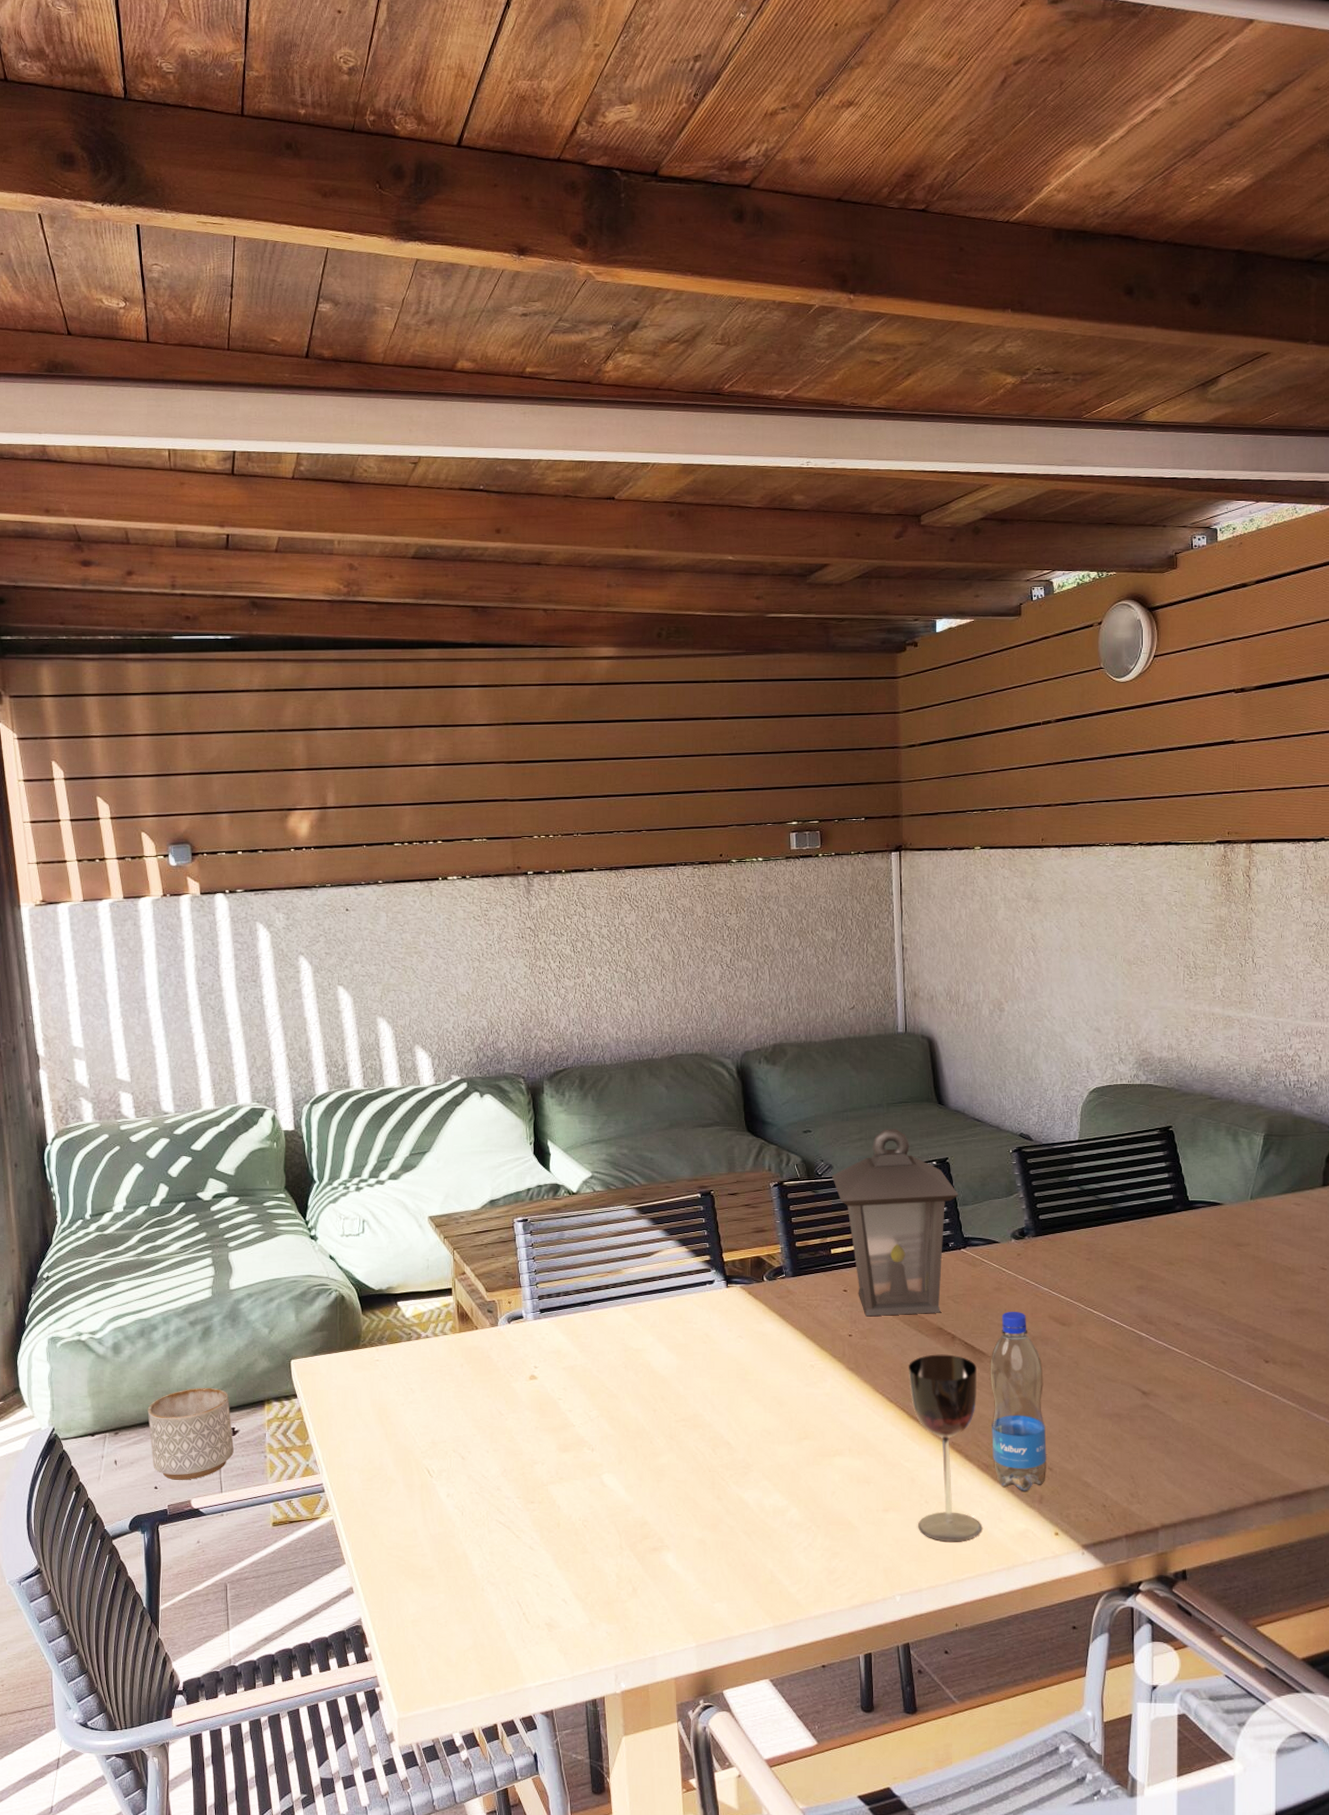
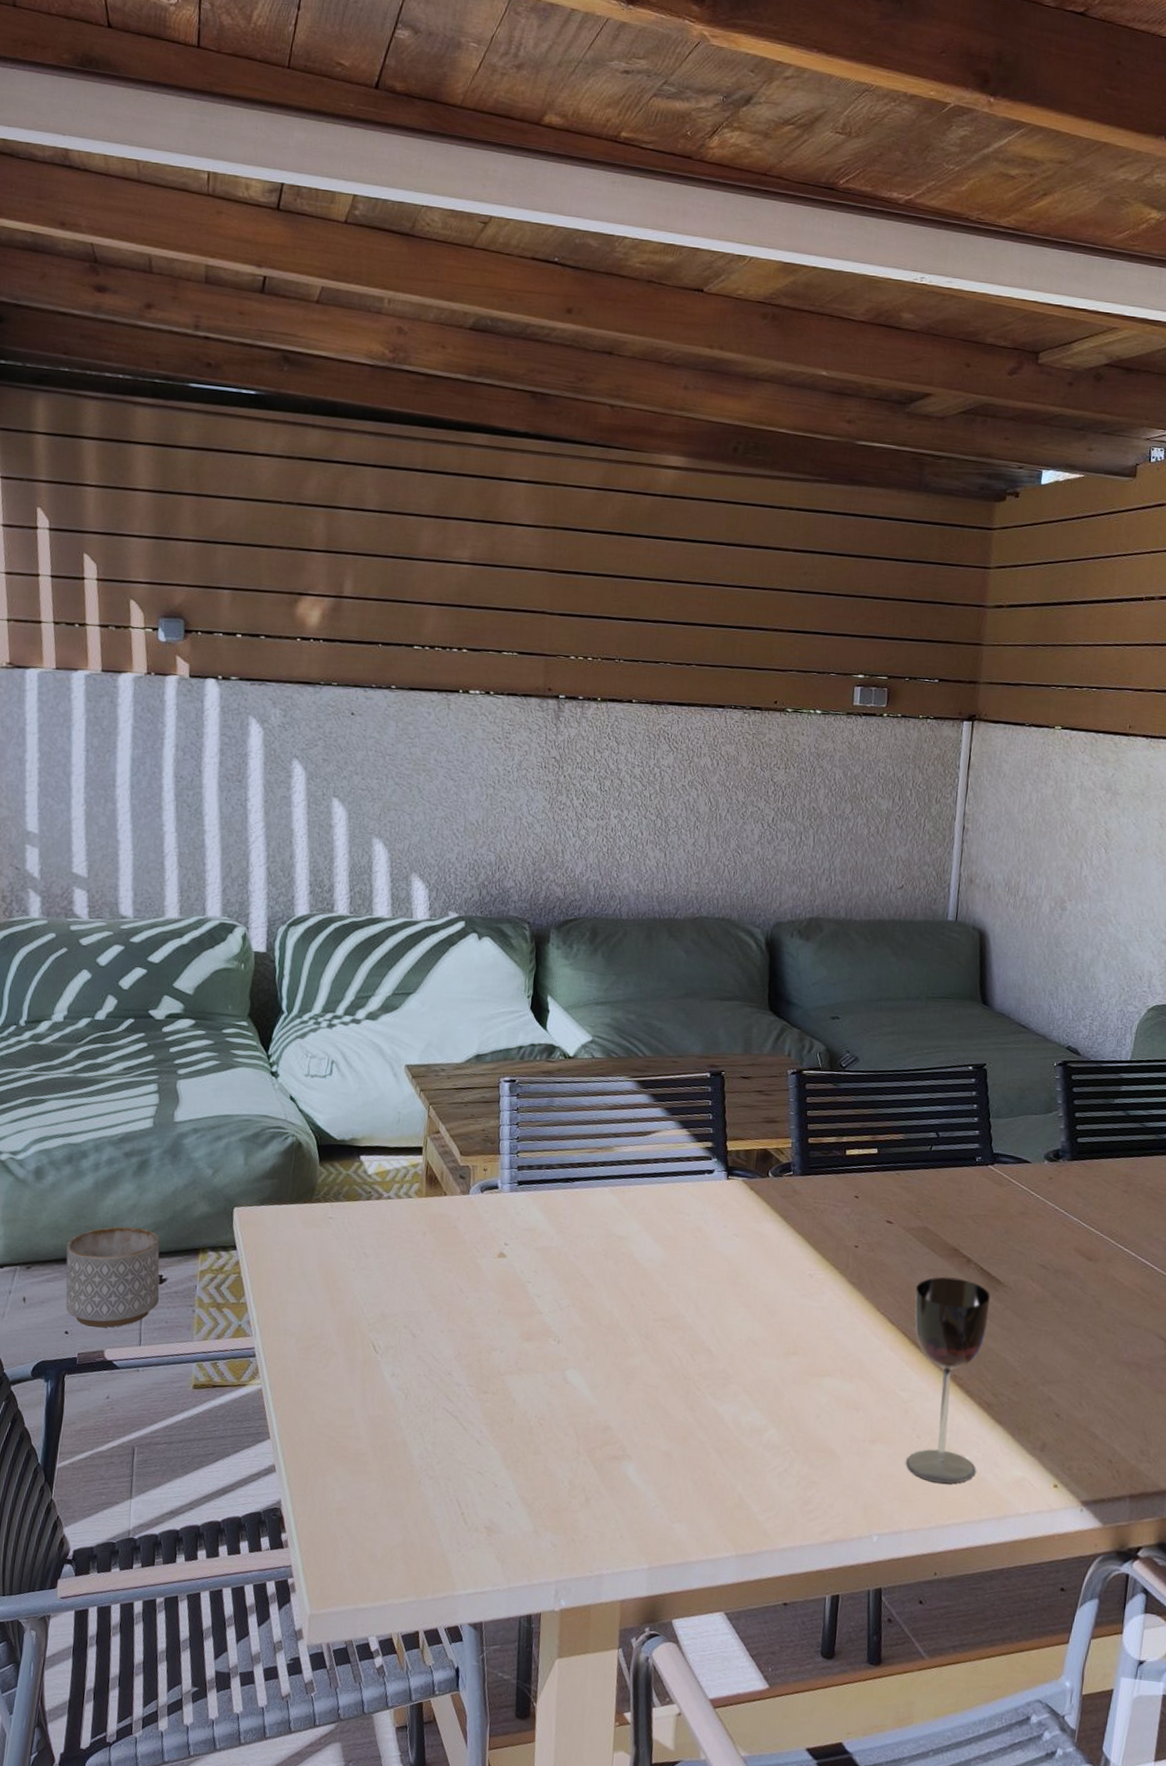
lantern: present [832,1129,959,1317] -> none [856,1024,993,1233]
bottle: present [990,1312,1047,1493] -> none [995,1239,1062,1438]

